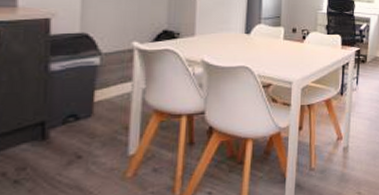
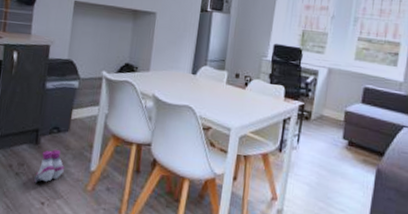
boots: none [44,141,90,187] -> present [33,149,64,183]

